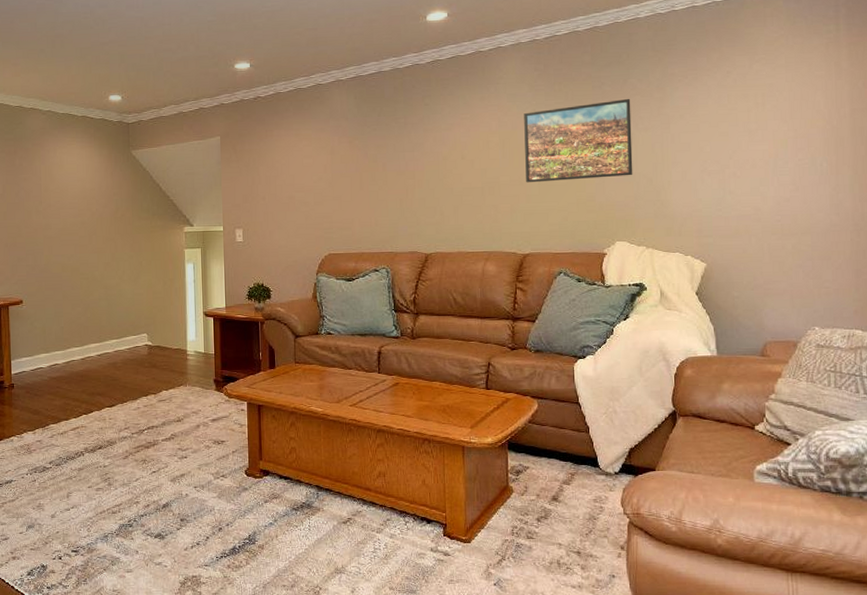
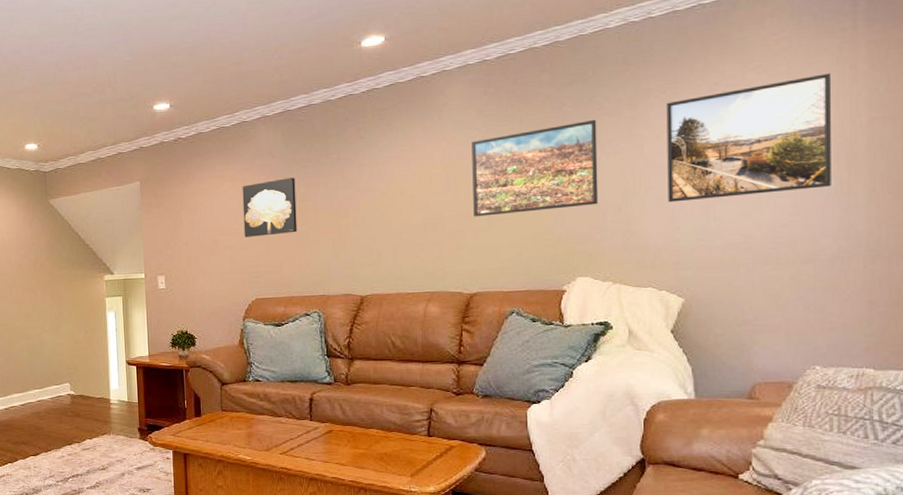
wall art: none [317,139,368,194] -> present [242,177,297,237]
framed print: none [688,68,823,176] -> present [666,73,832,203]

